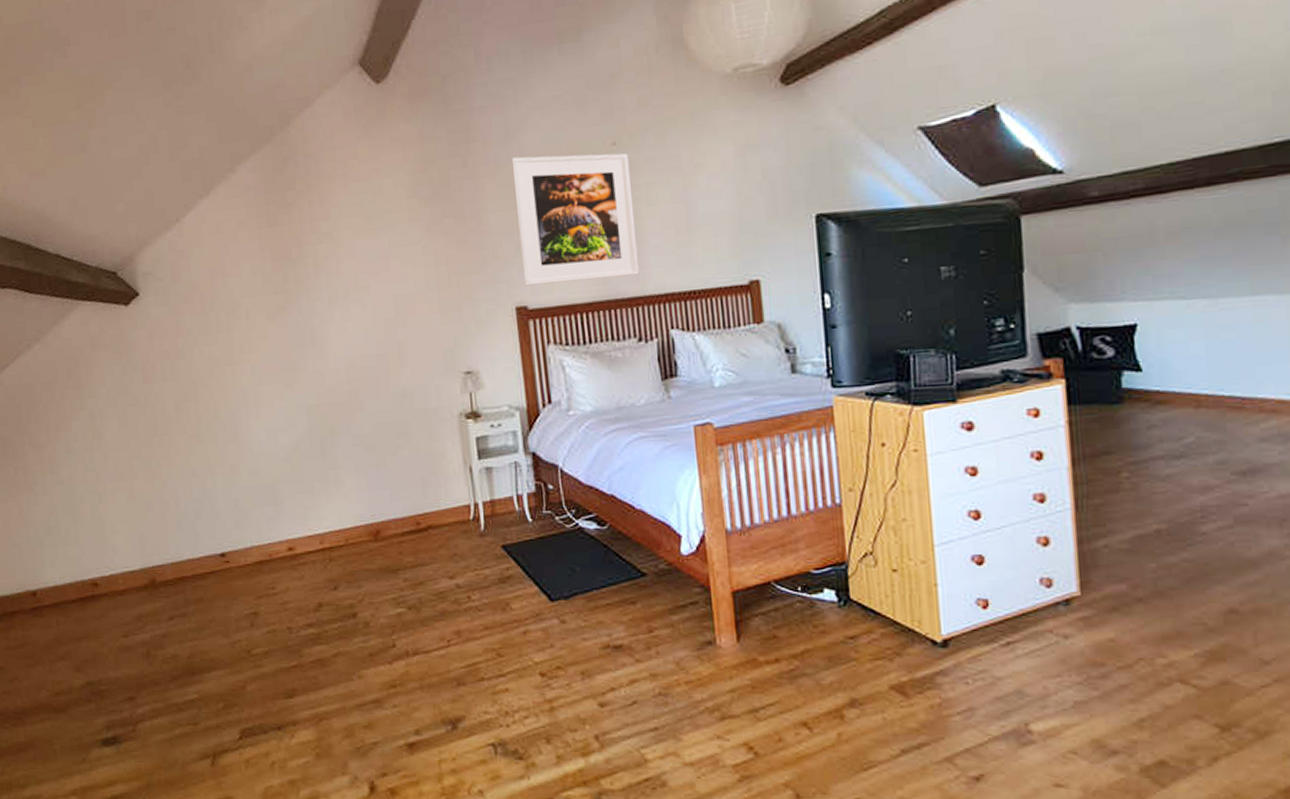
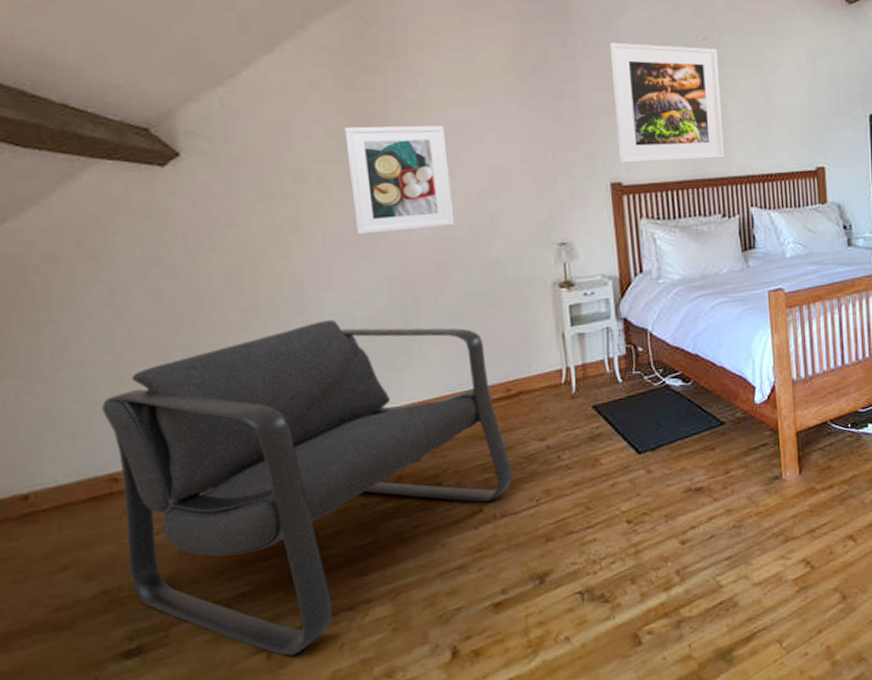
armchair: none [85,447,424,765] -> present [101,320,513,656]
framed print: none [267,255,365,365] -> present [344,125,455,234]

